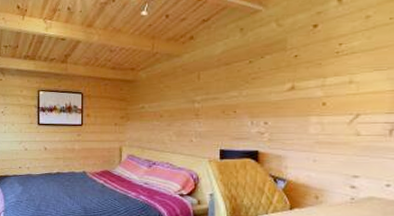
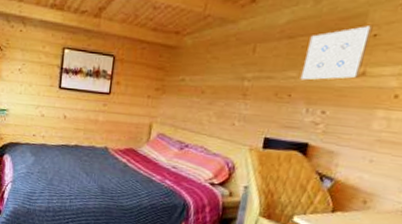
wall art: none [241,49,293,98] -> present [300,26,373,81]

